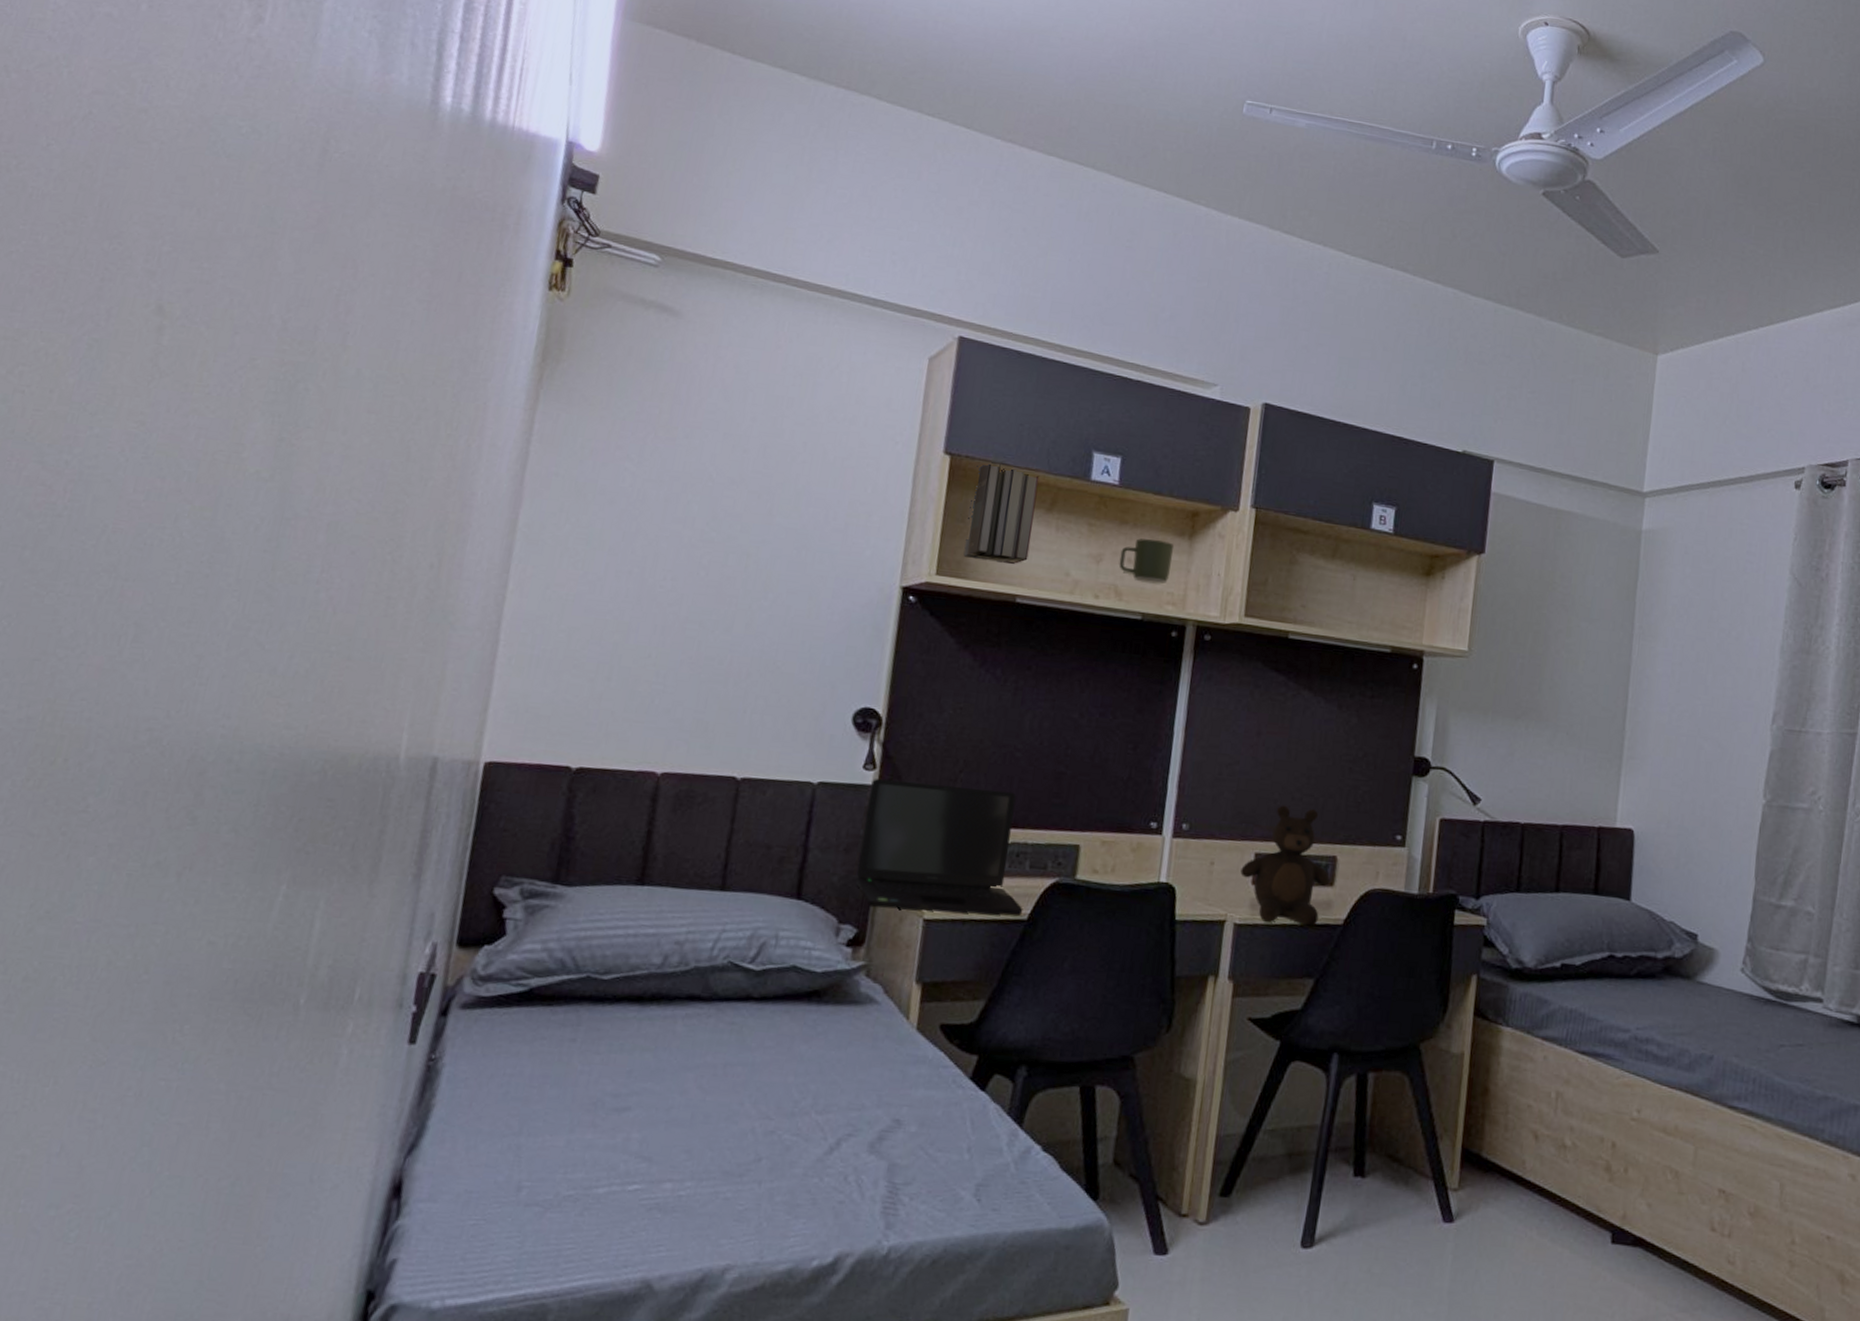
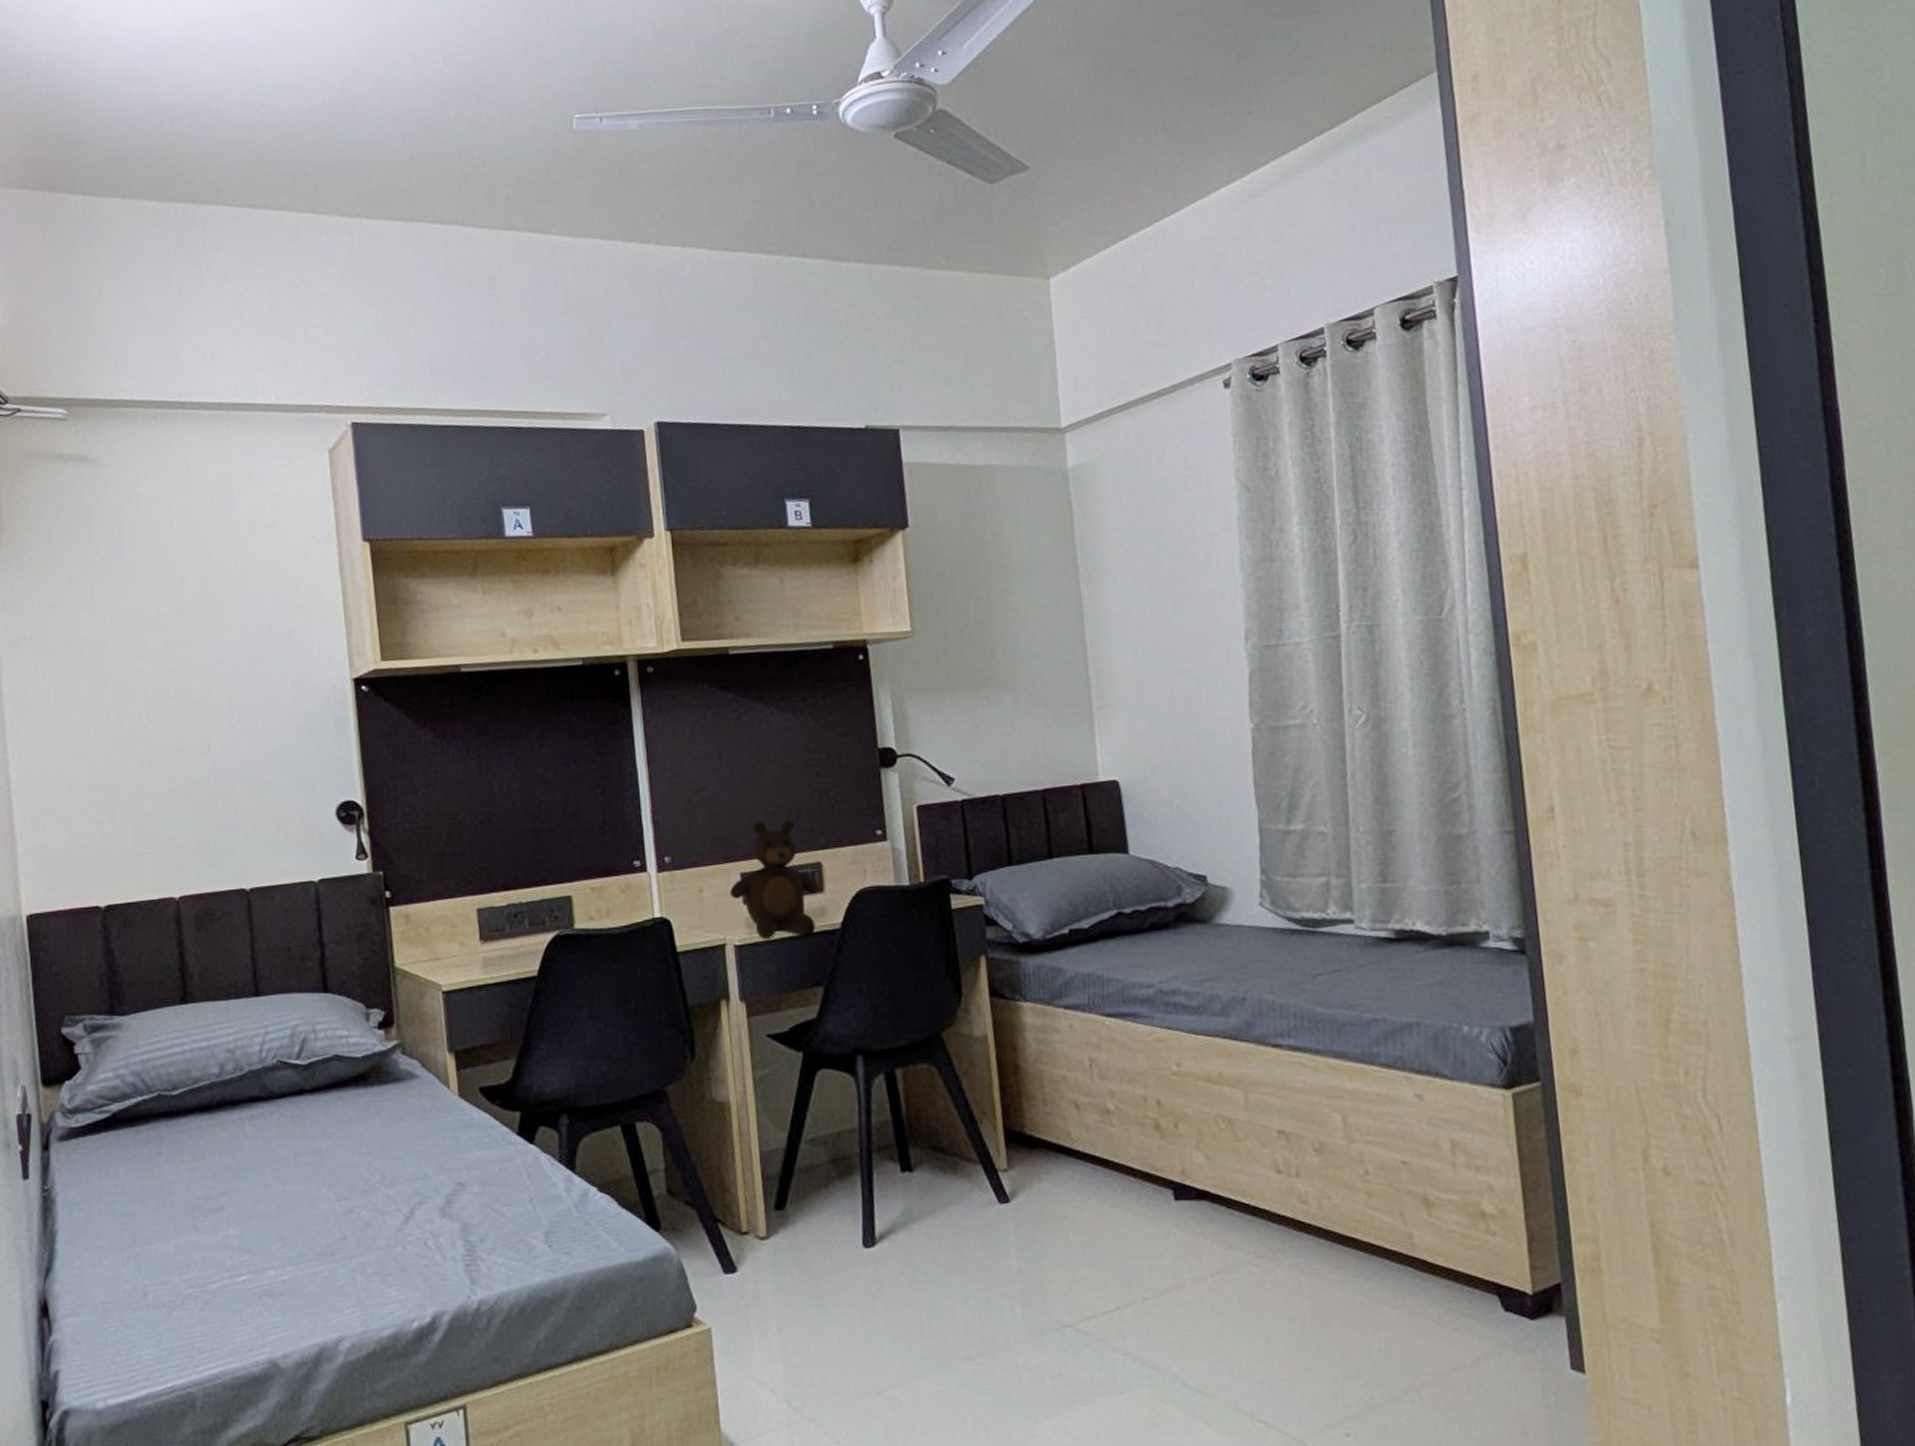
laptop: present [856,779,1023,917] -> none [367,856,532,989]
books: present [963,463,1039,565] -> none [396,540,463,638]
mug: present [1119,538,1175,585] -> none [549,582,600,628]

